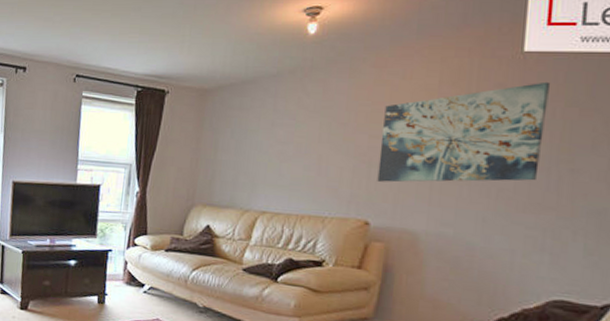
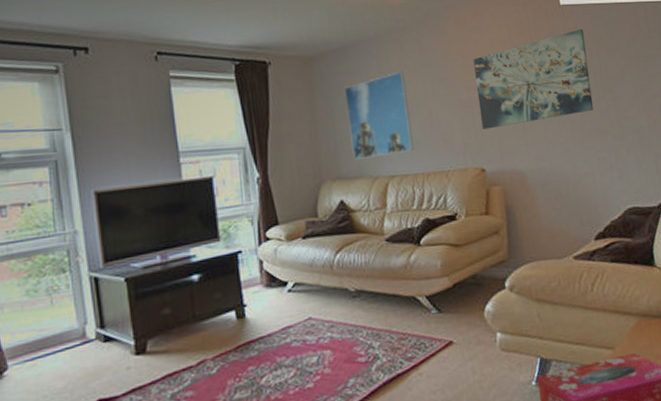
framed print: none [228,111,301,192] -> present [344,71,415,160]

